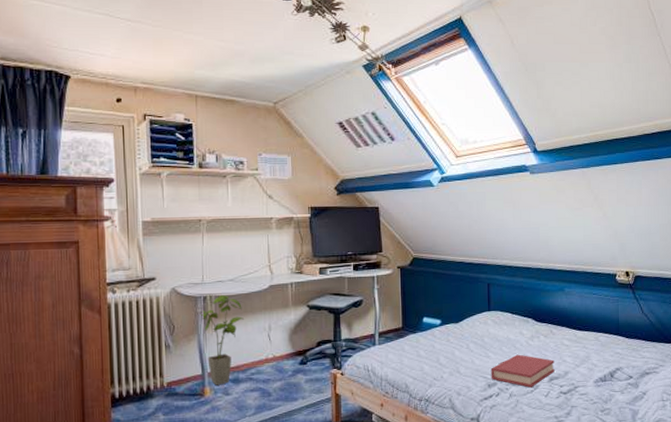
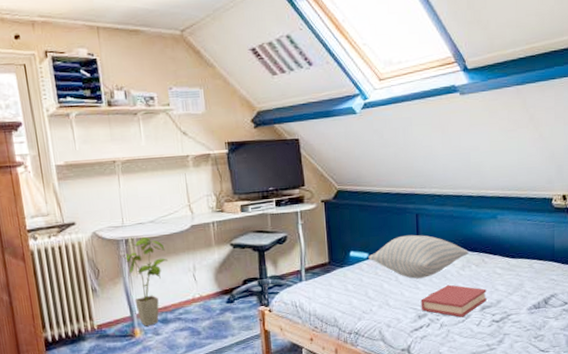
pillow: none [441,303,537,347] -> present [368,234,468,279]

